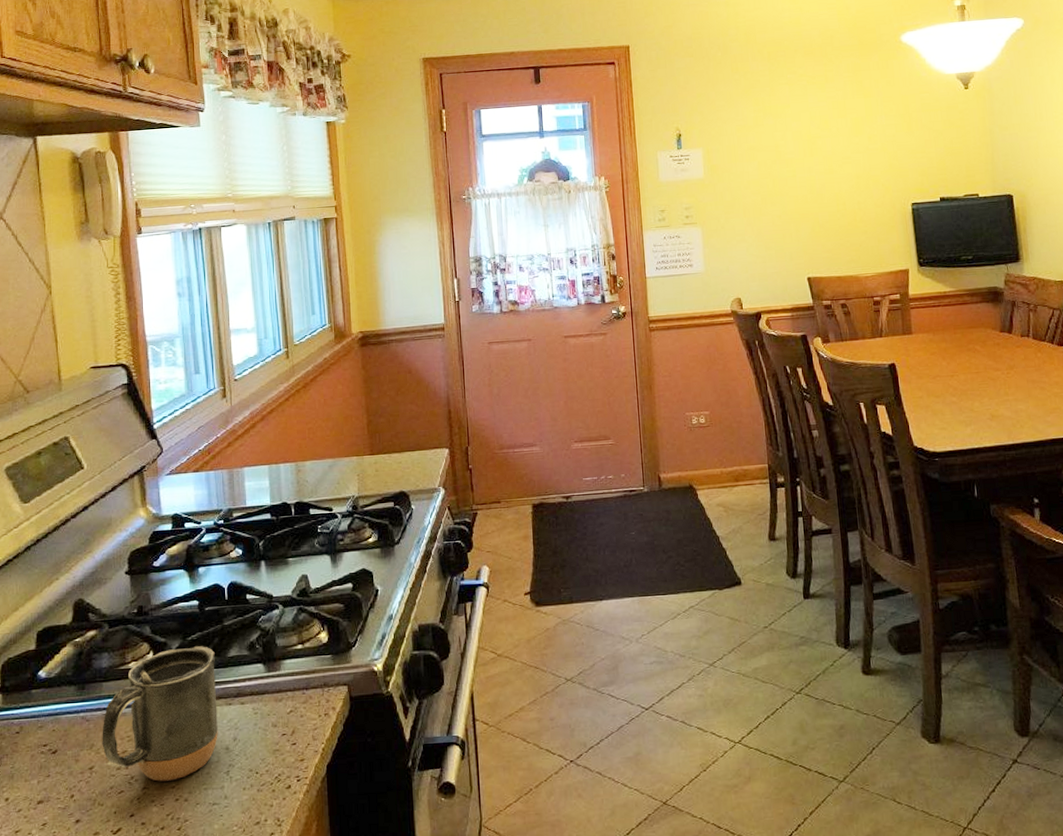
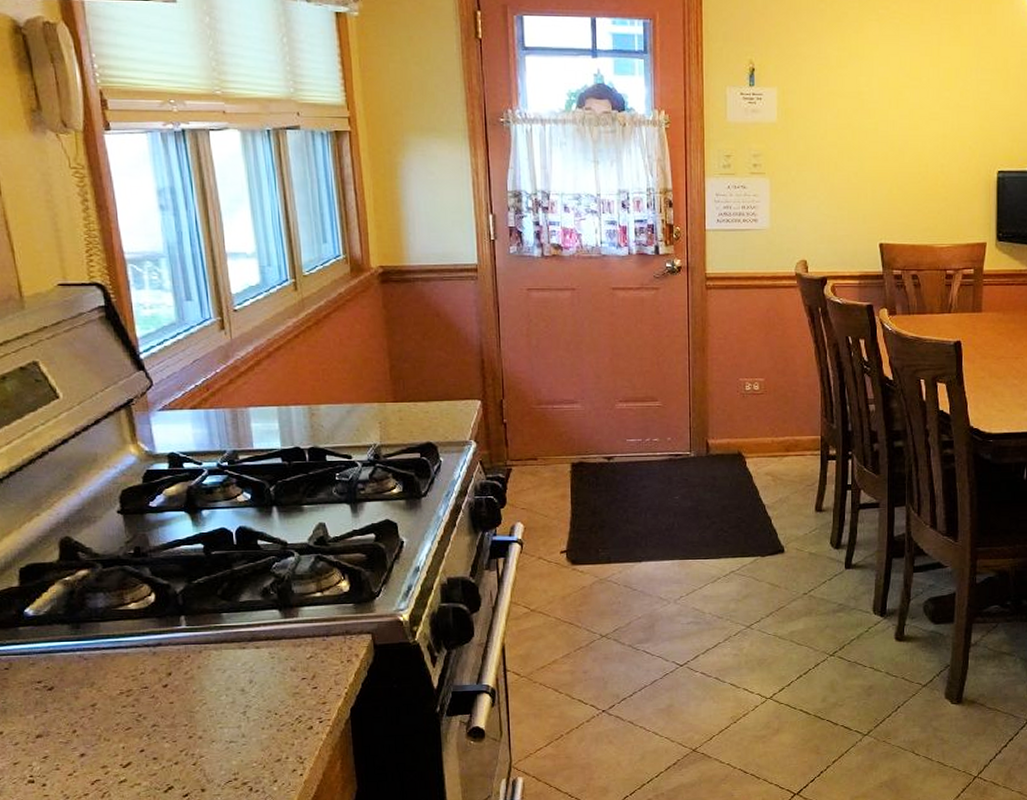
mug: present [102,646,218,782] -> none [102,590,232,720]

